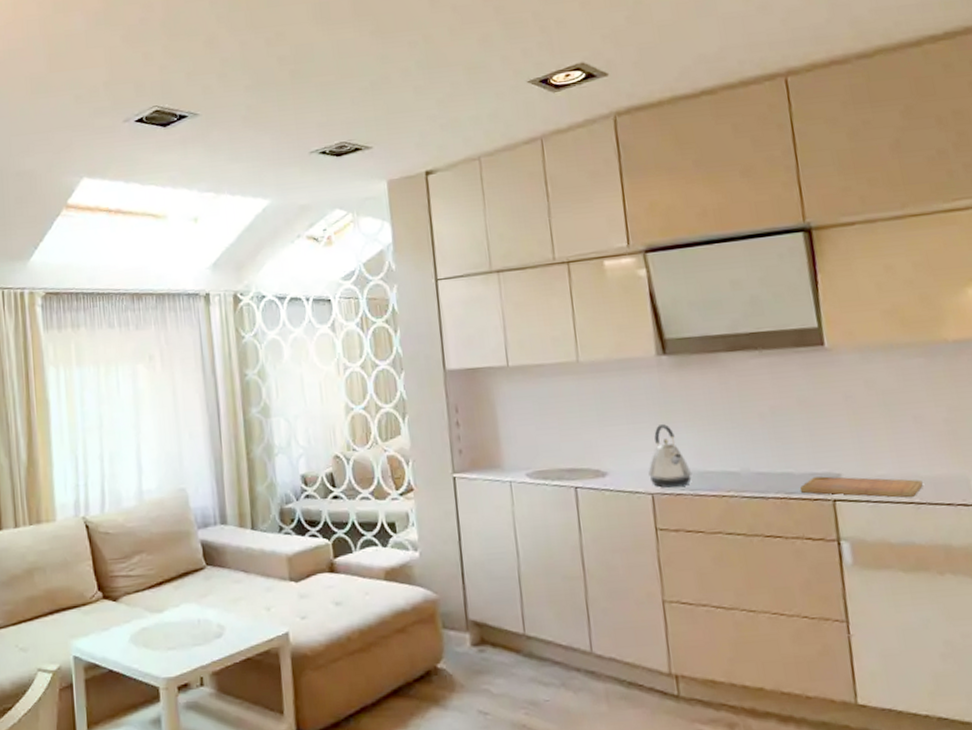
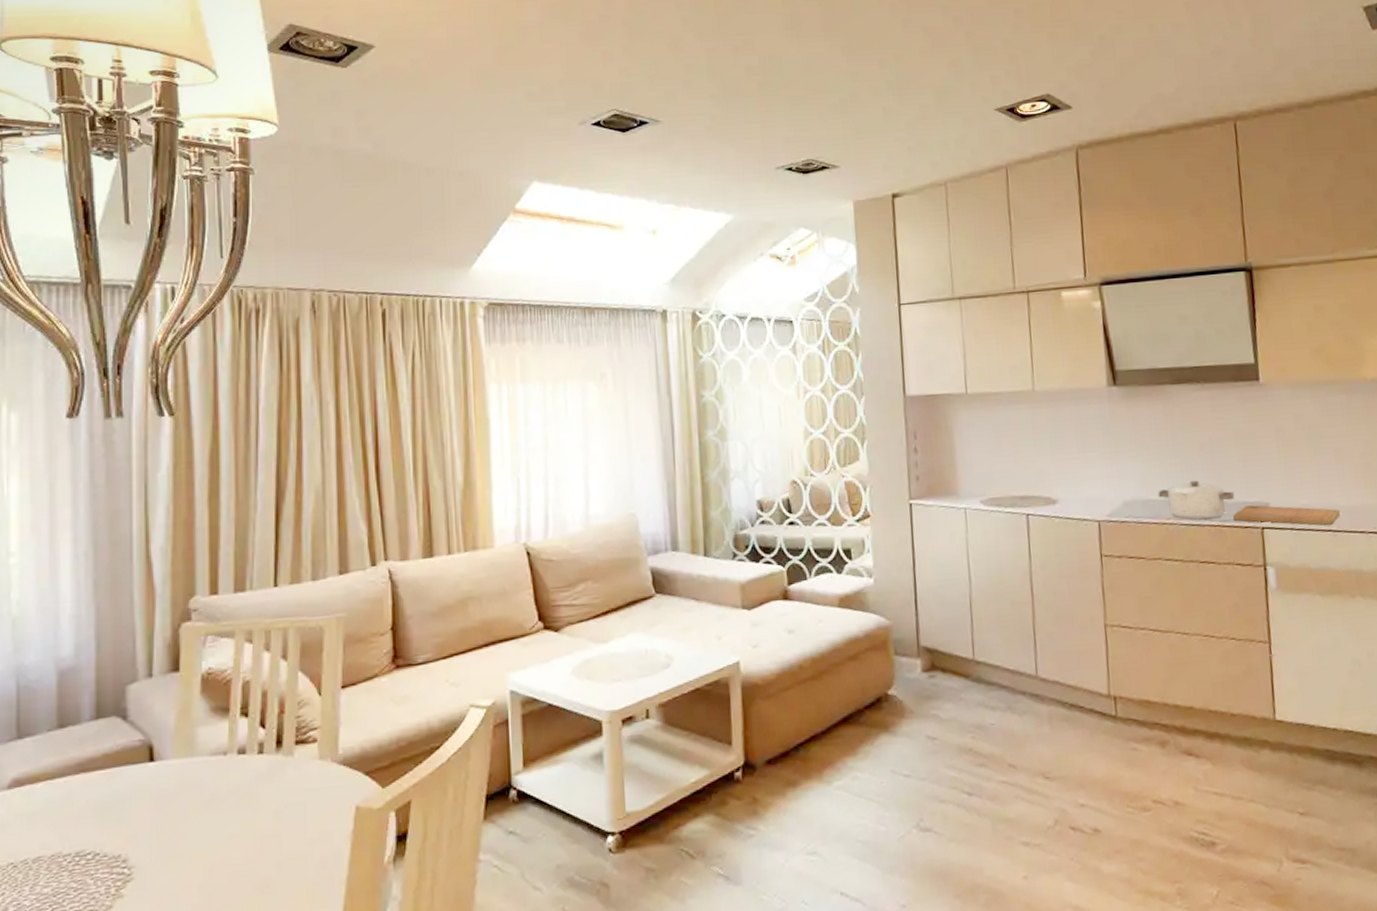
kettle: present [648,424,692,488] -> none [1096,453,1136,515]
cooking pot: none [715,450,802,492] -> present [1158,480,1235,520]

